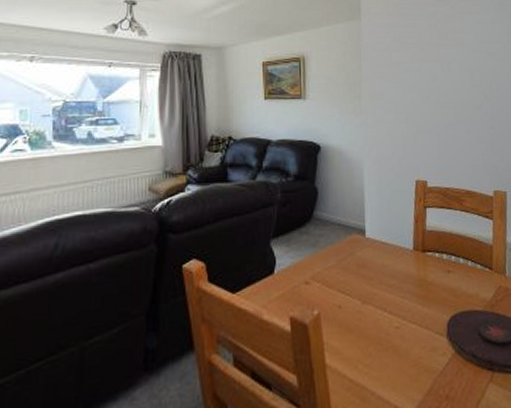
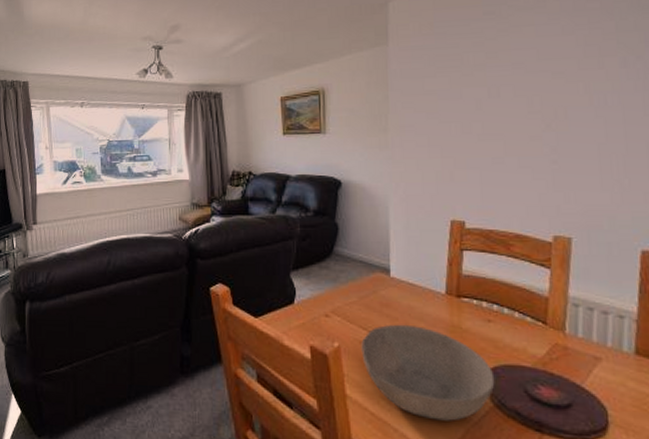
bowl: none [340,283,456,376] -> present [361,324,495,421]

